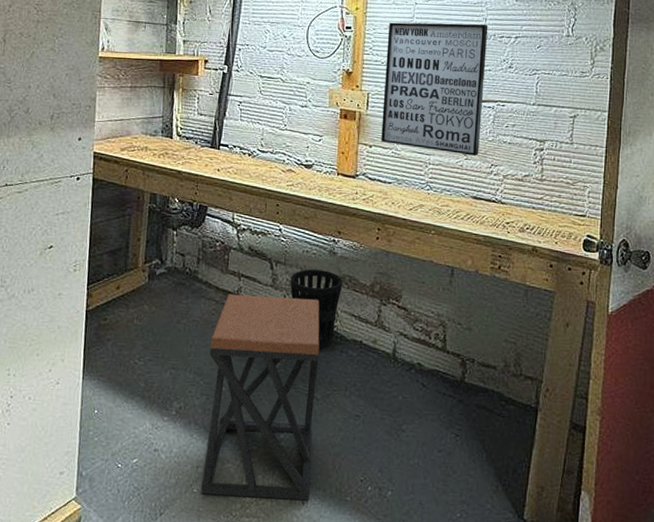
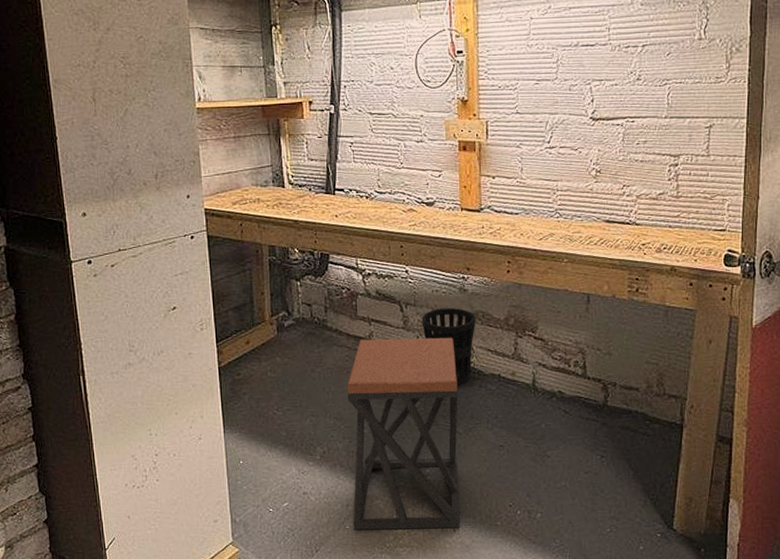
wall art: present [381,22,488,156] -> none [503,34,612,178]

